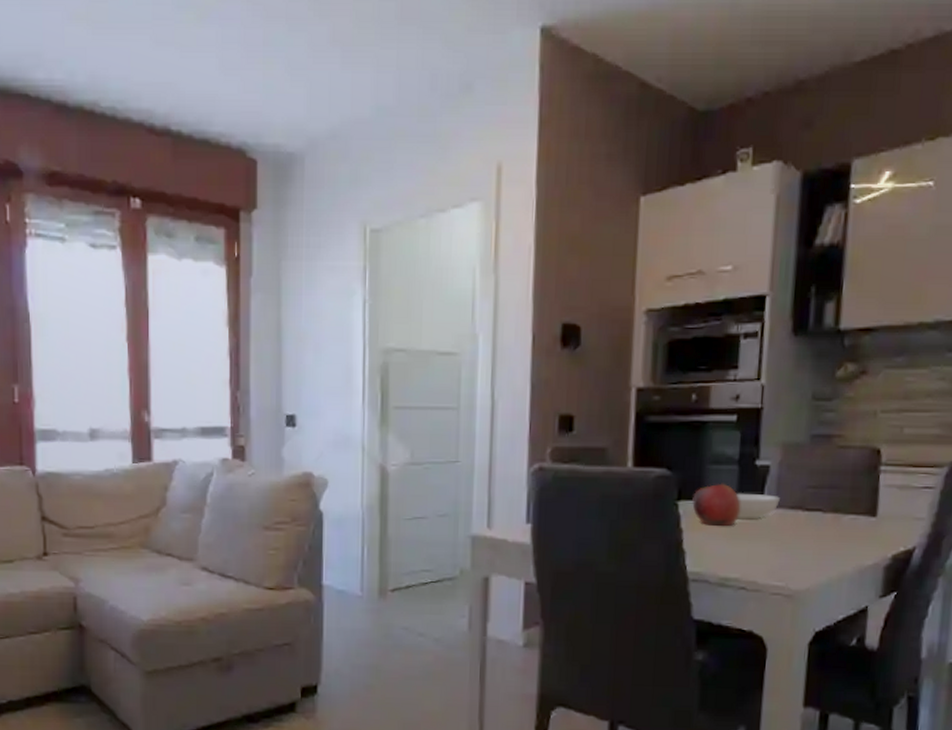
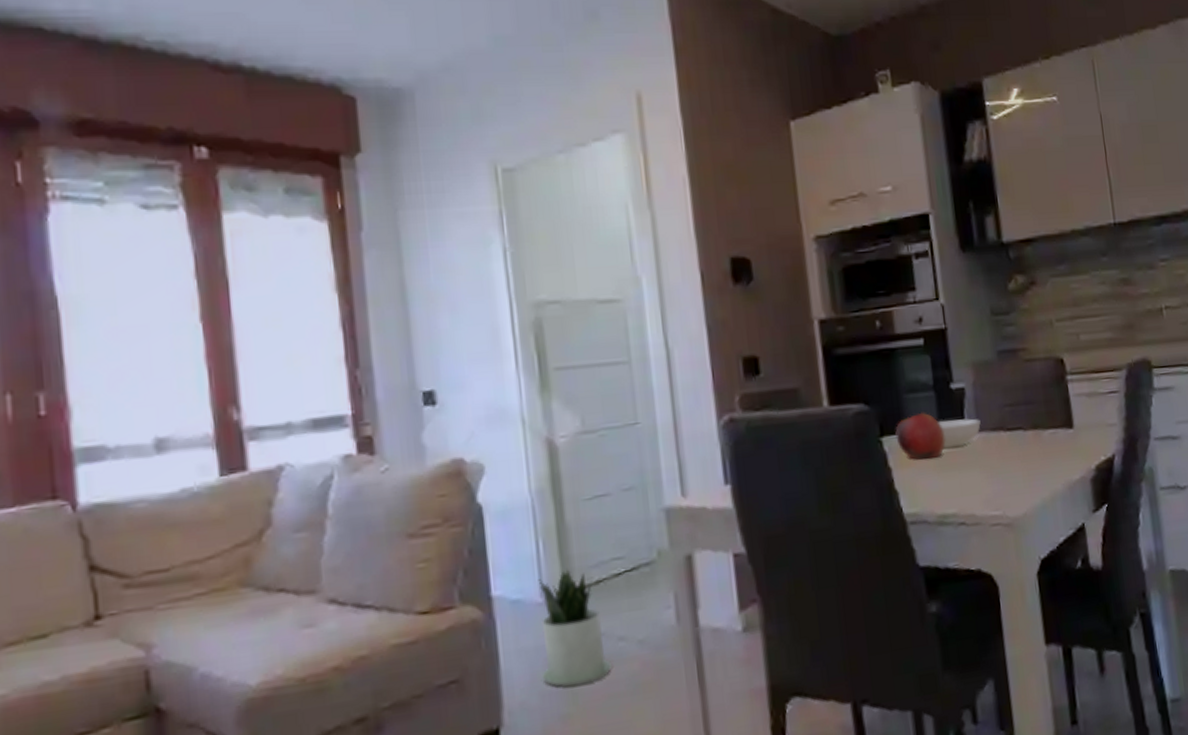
planter: none [354,573,411,665] -> present [538,569,613,687]

